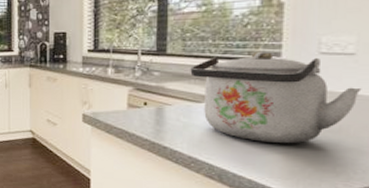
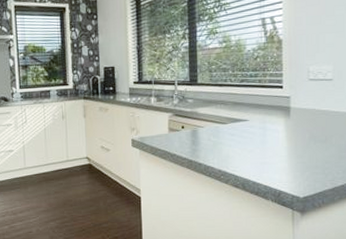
kettle: present [190,51,362,144] -> none [216,79,338,154]

